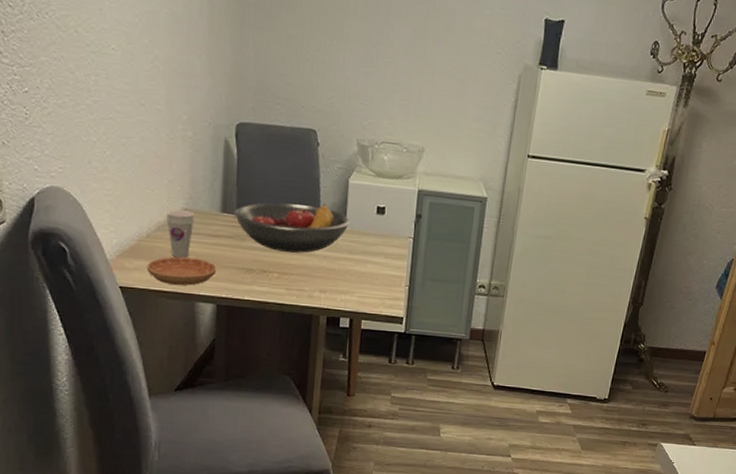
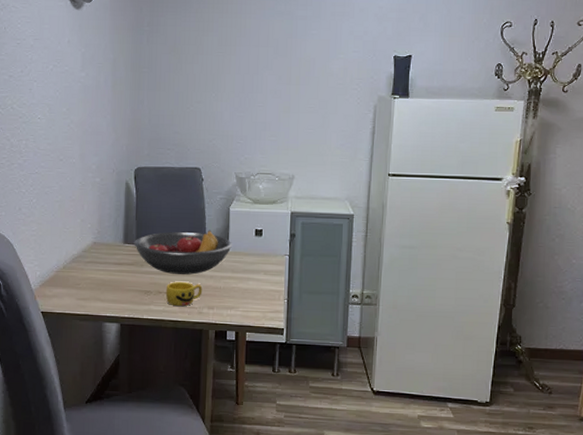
saucer: present [146,256,217,286] -> none [63,283,120,308]
cup: present [166,209,194,259] -> none [79,243,101,285]
cup: none [270,260,314,288] -> present [165,282,203,307]

